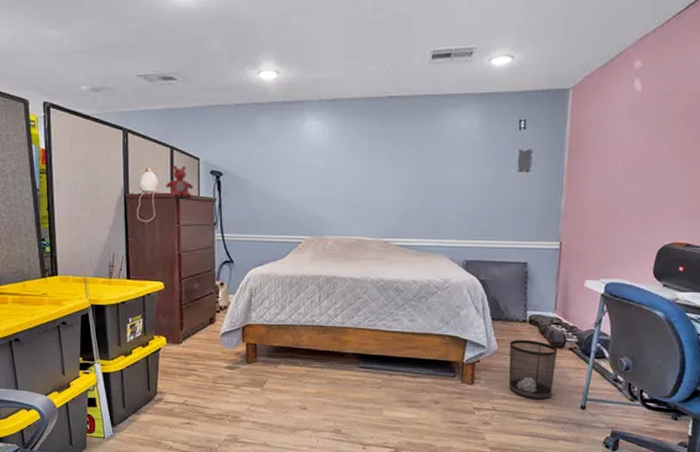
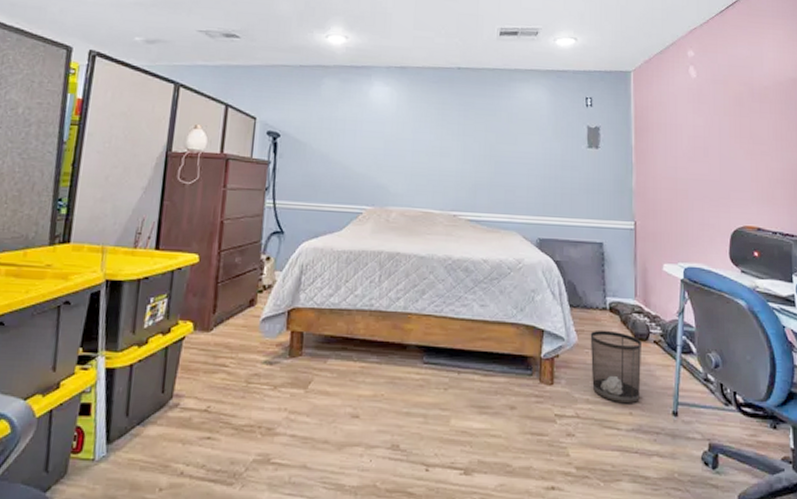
stuffed bear: present [165,166,193,199] -> none [214,124,246,160]

